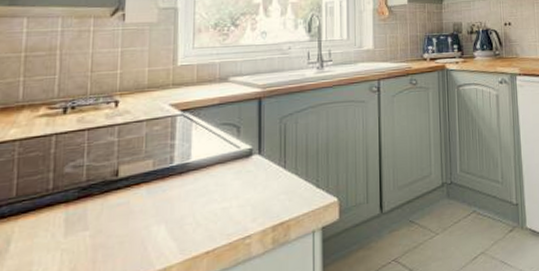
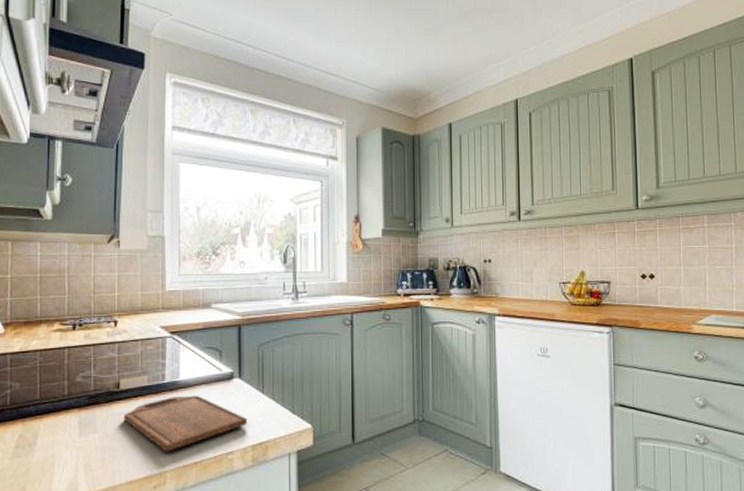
cutting board: none [121,176,267,244] -> present [123,395,247,452]

